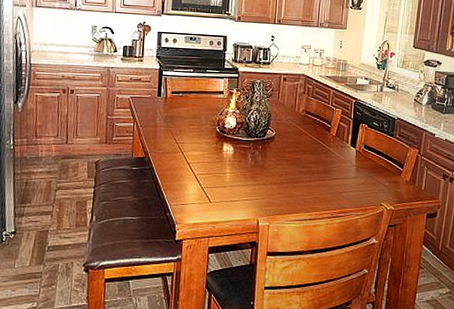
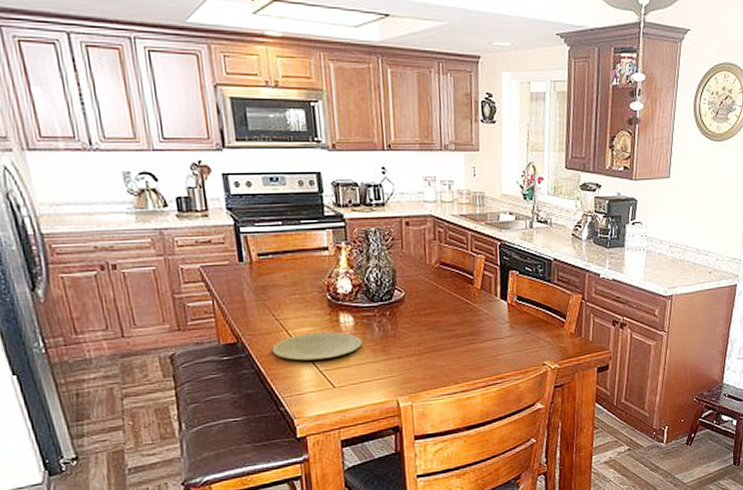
plate: none [169,156,237,179] -> present [272,331,362,361]

